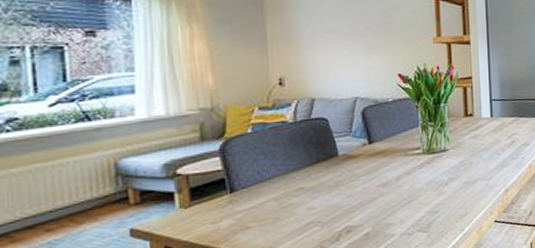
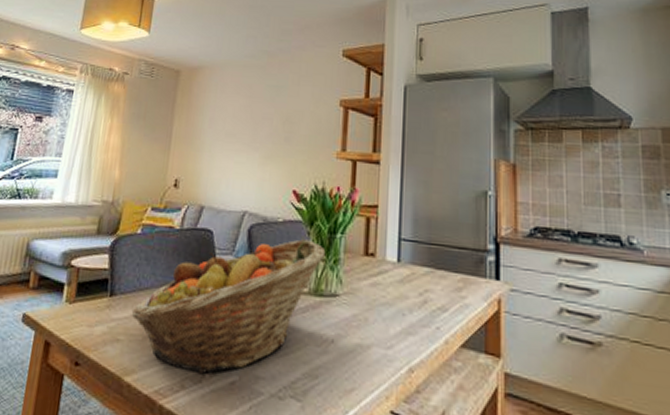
fruit basket: none [257,112,433,236] -> present [131,239,326,375]

